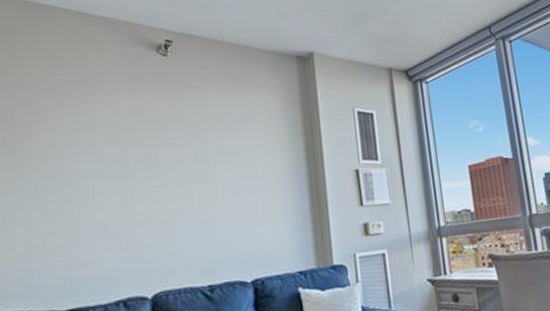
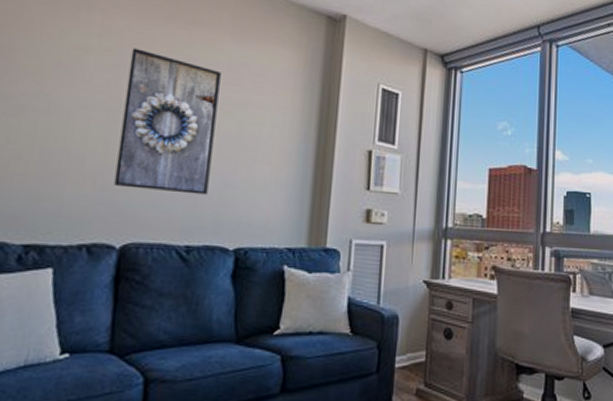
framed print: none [132,118,220,243] -> present [114,48,221,195]

